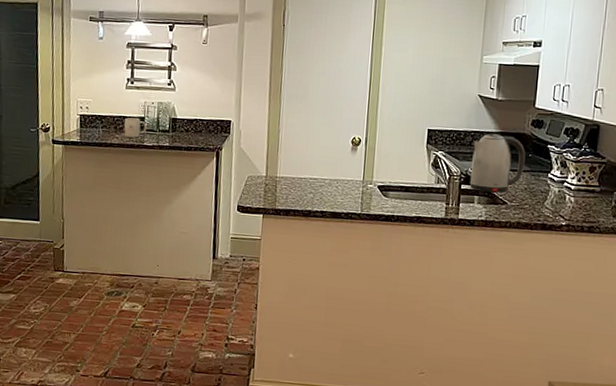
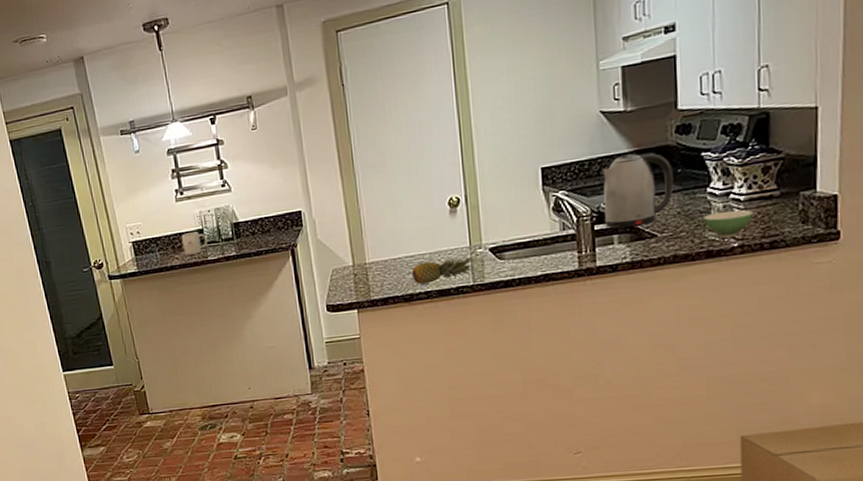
fruit: none [313,186,364,207] -> present [412,256,474,285]
bowl: none [543,194,580,218] -> present [703,209,754,239]

